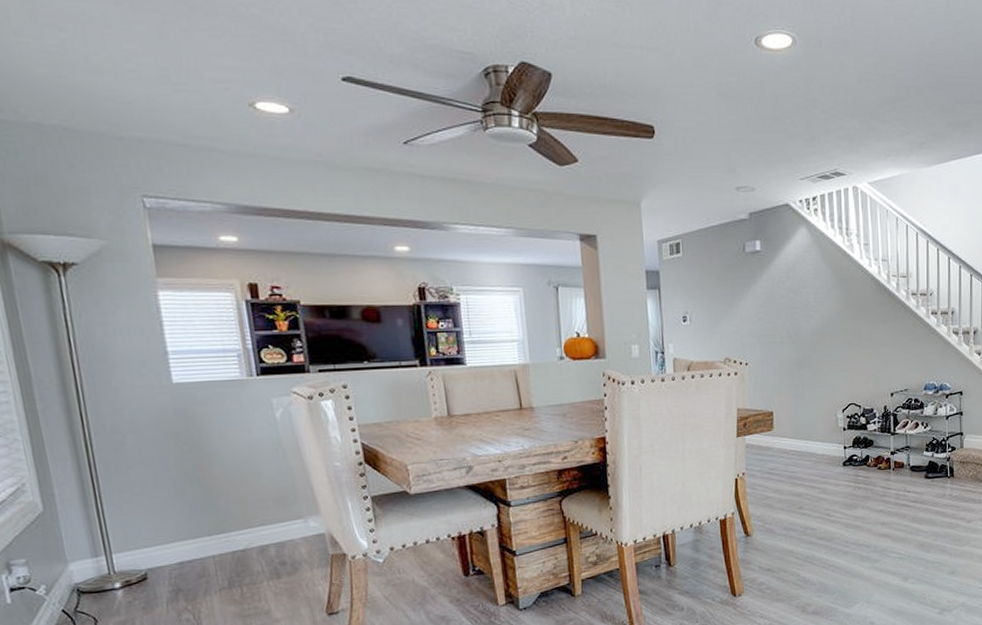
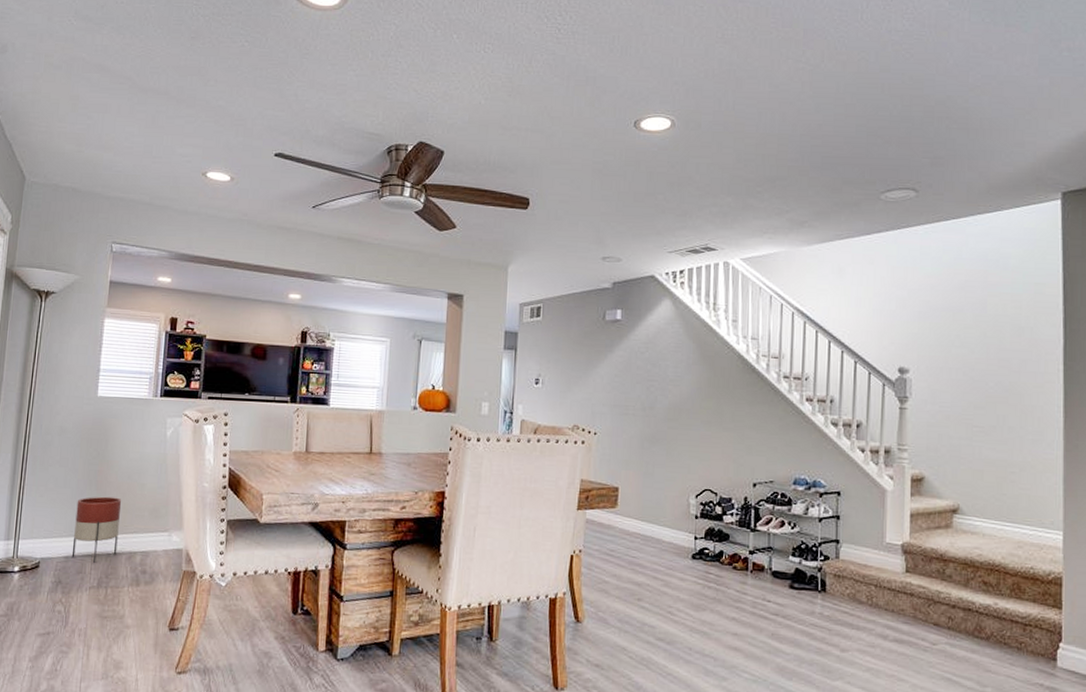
planter: none [177,491,245,564] -> present [71,496,122,563]

